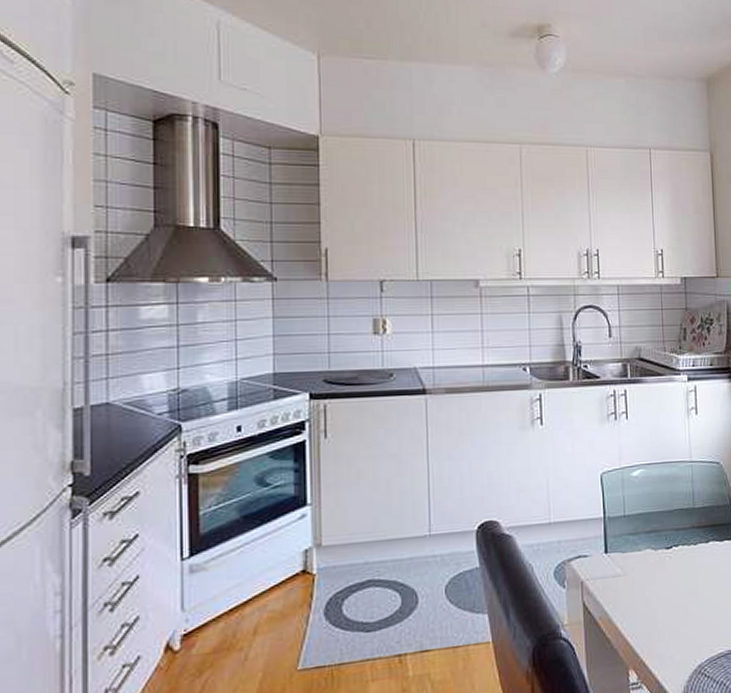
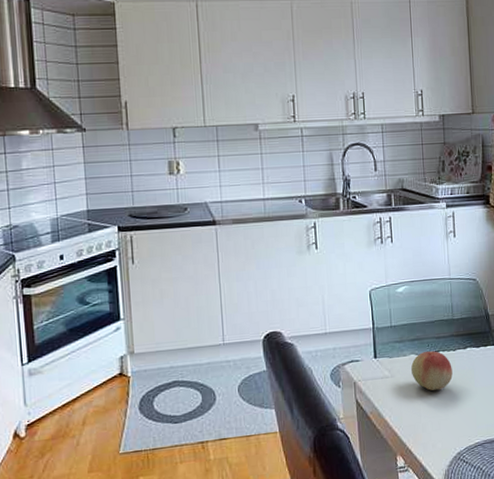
fruit: none [646,545,693,592] -> present [410,351,453,391]

